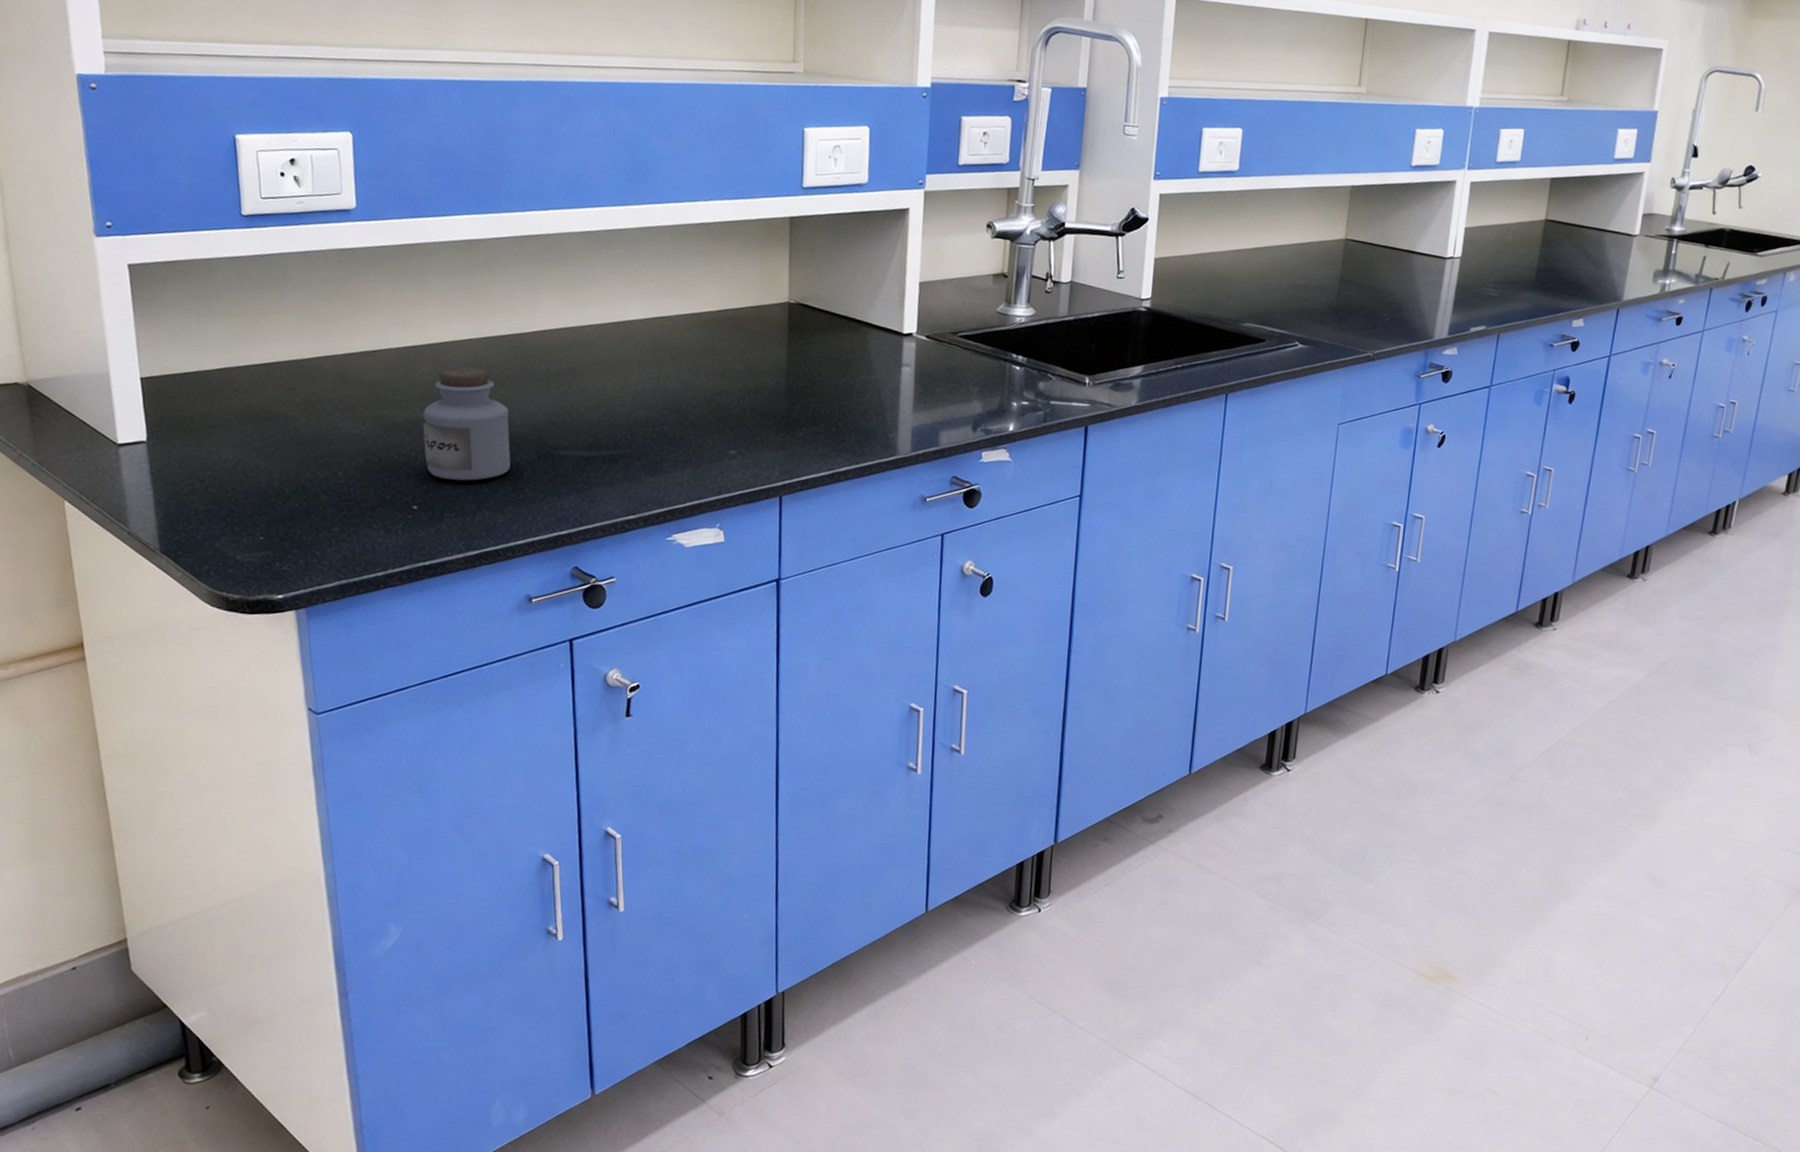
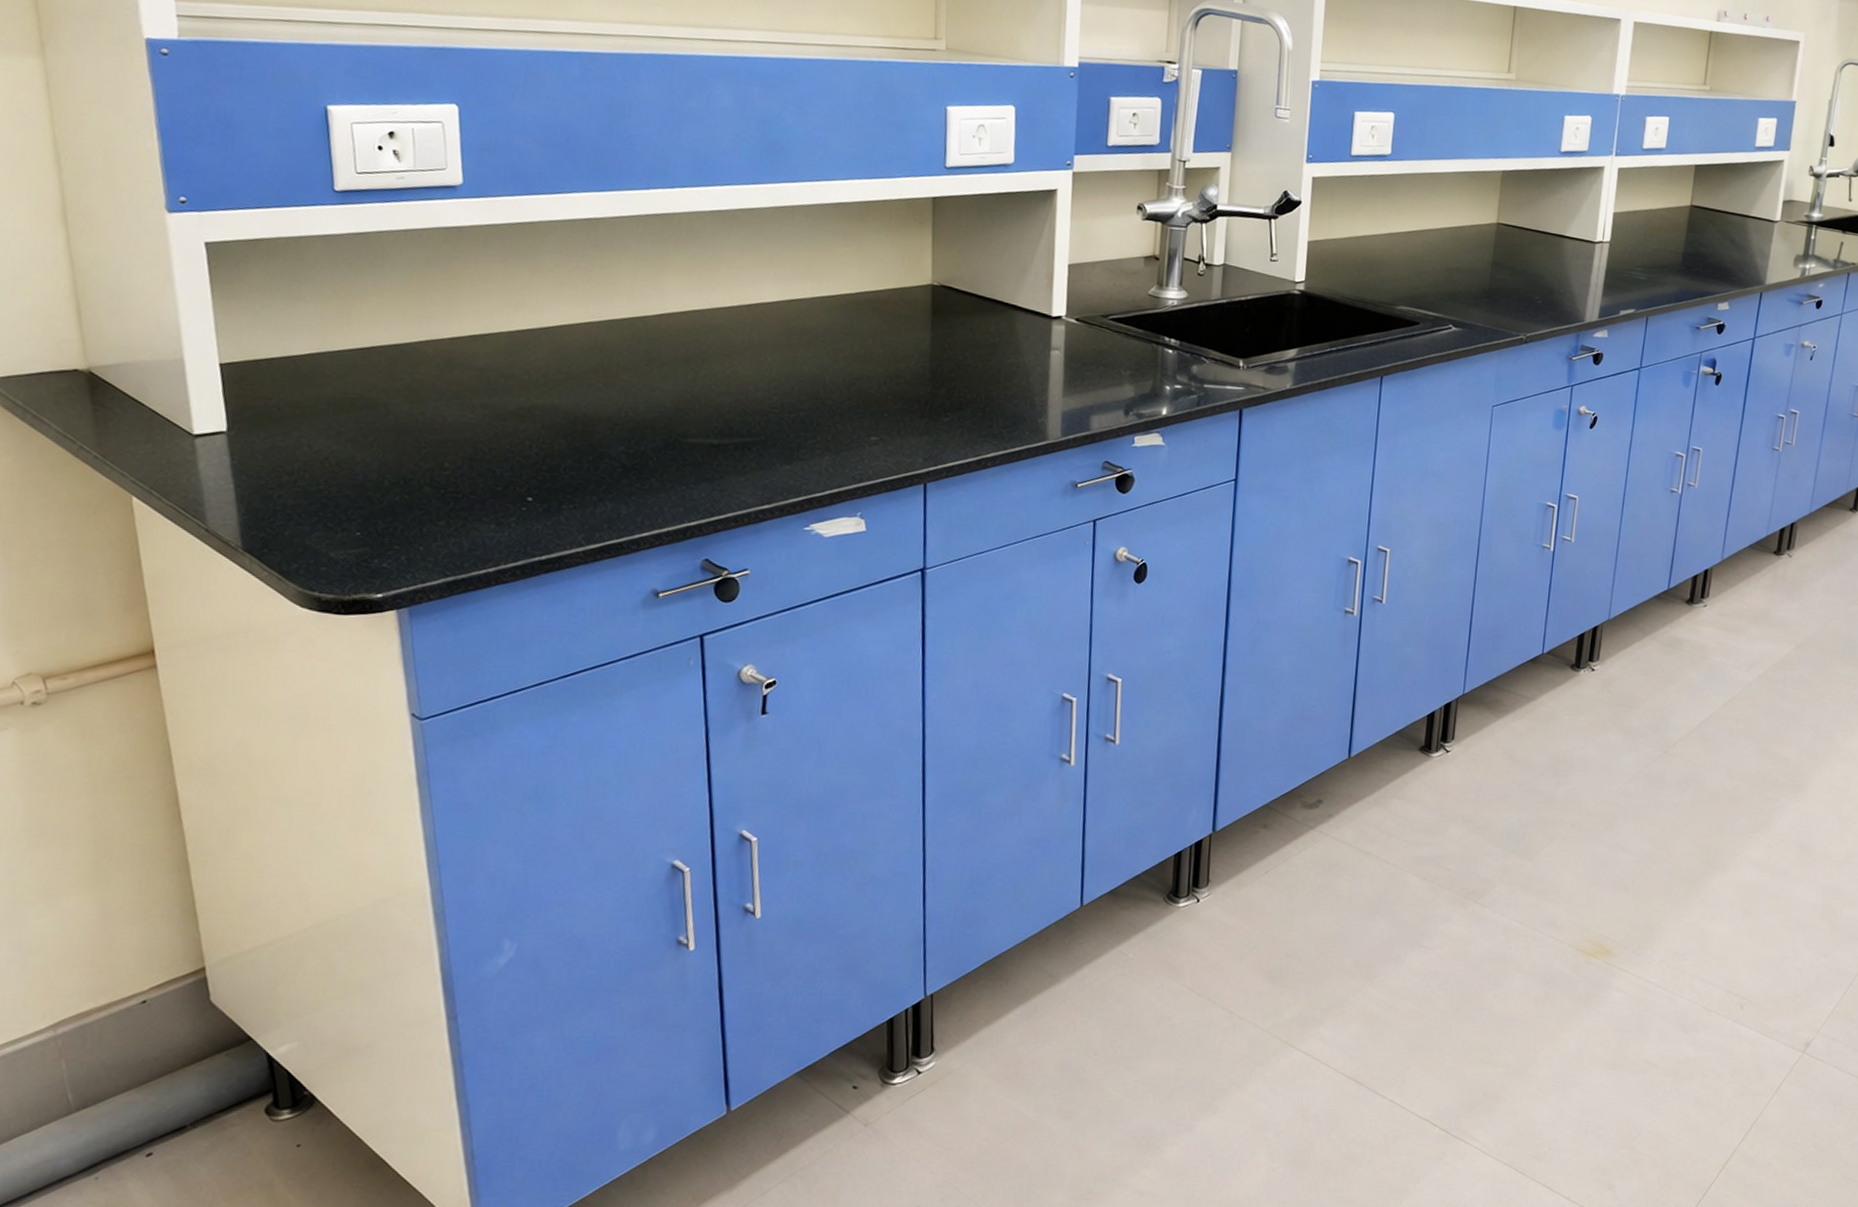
jar: present [422,366,511,481] -> none [537,351,635,471]

